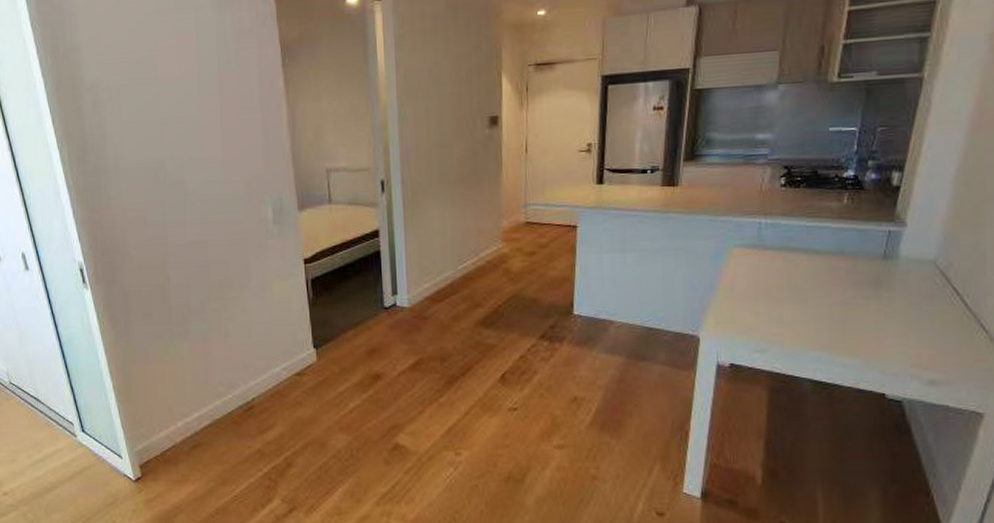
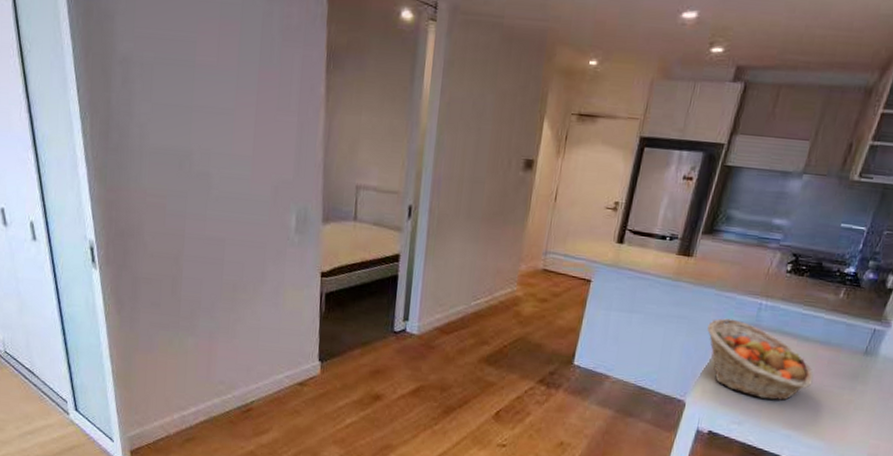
fruit basket: none [708,243,833,323] -> present [707,318,814,401]

